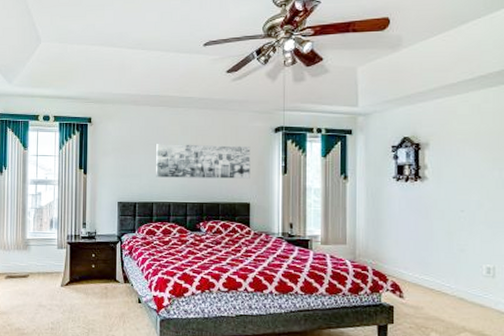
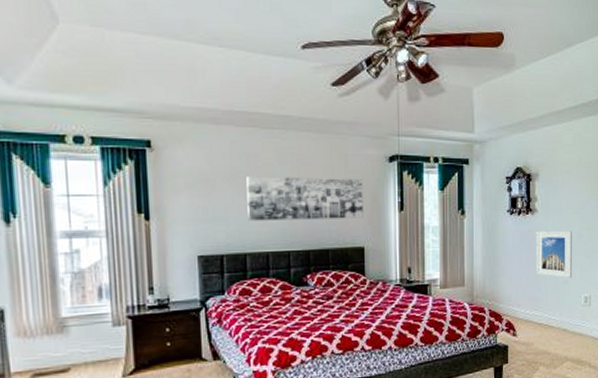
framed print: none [426,197,471,246] -> present [536,230,573,278]

